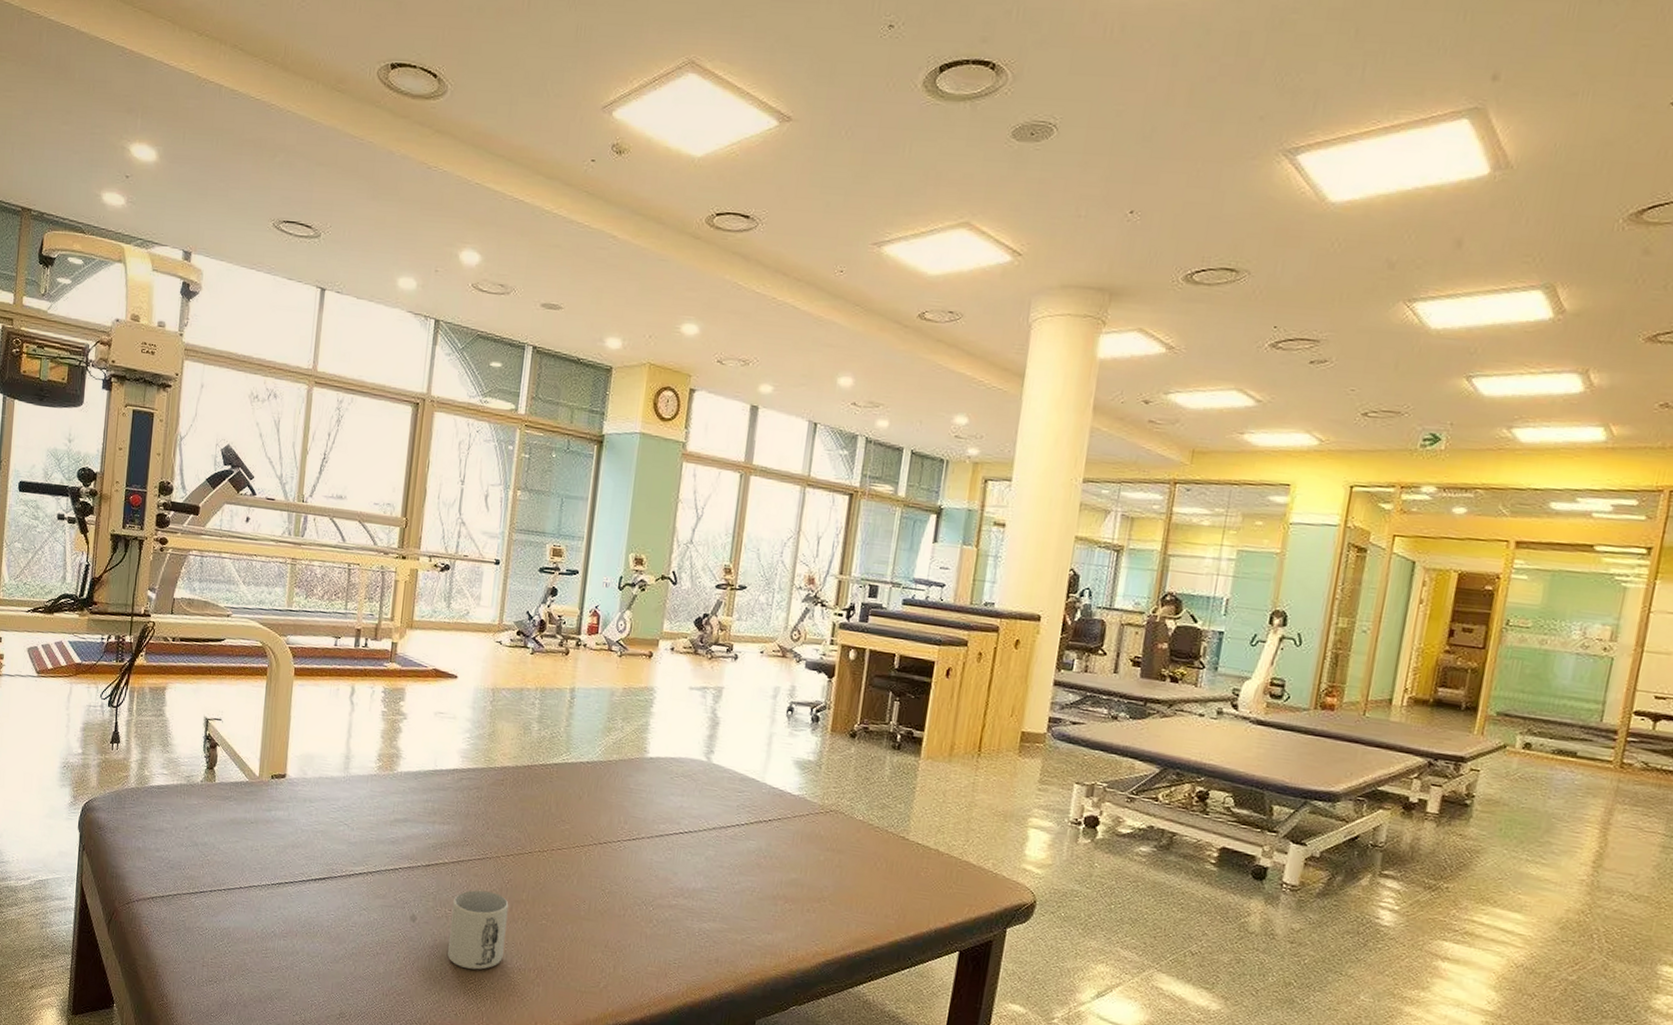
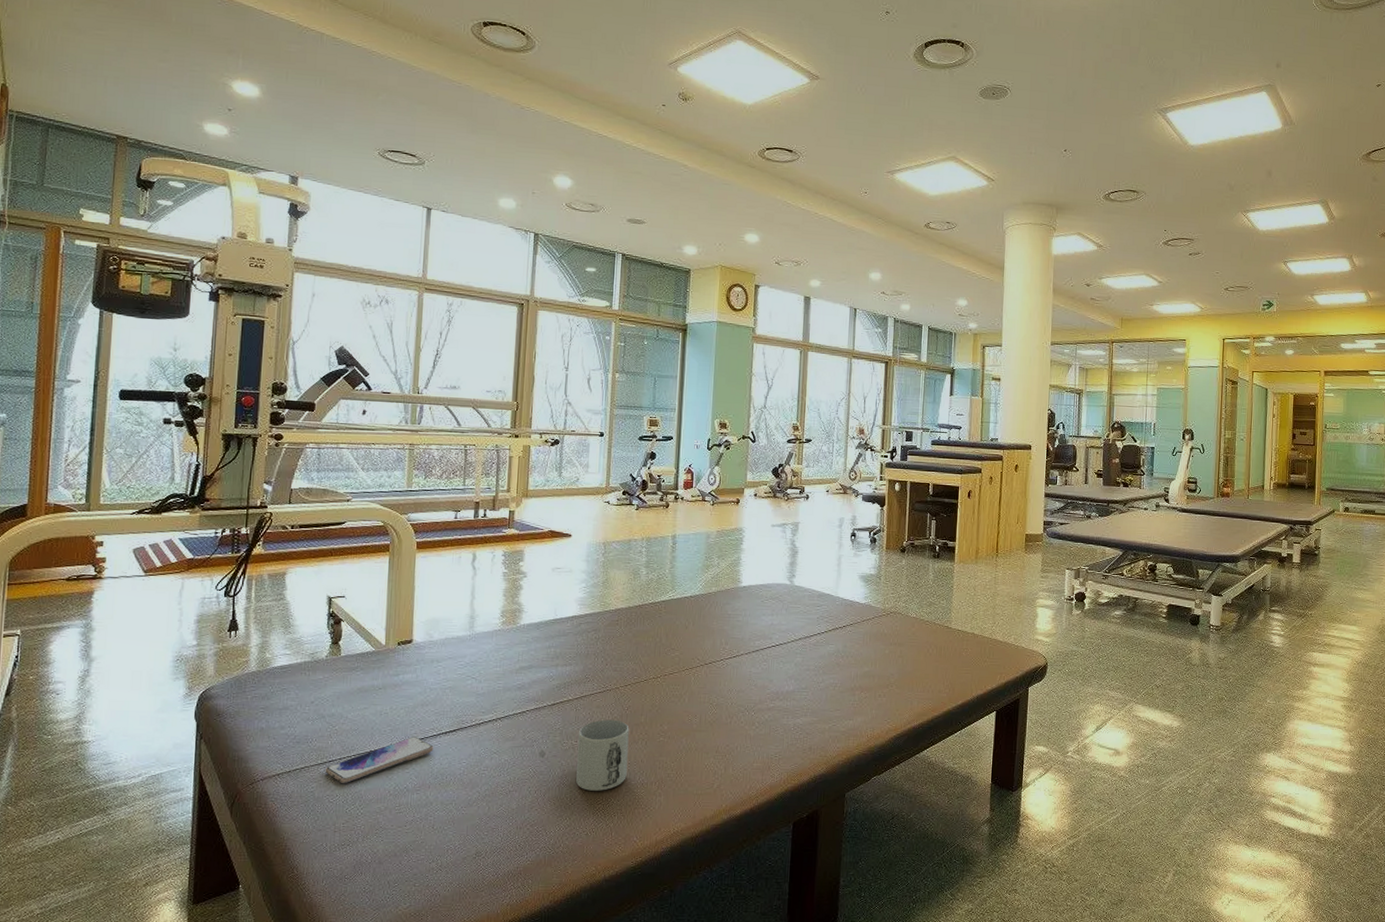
smartphone: none [196,878,303,918] -> present [325,737,434,783]

